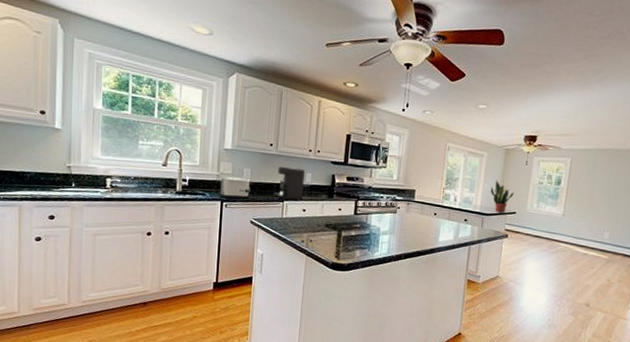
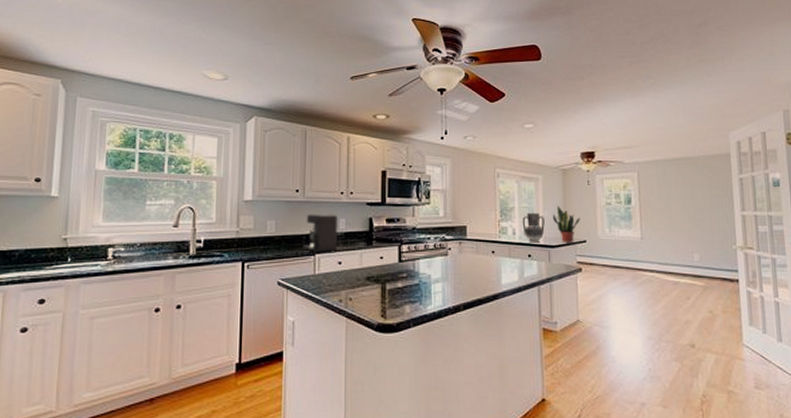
toaster: present [218,176,253,199] -> none [238,231,278,258]
ceramic jug: none [463,183,484,209] -> present [522,212,545,242]

